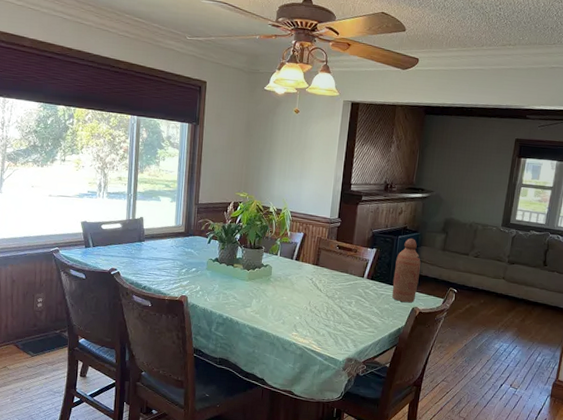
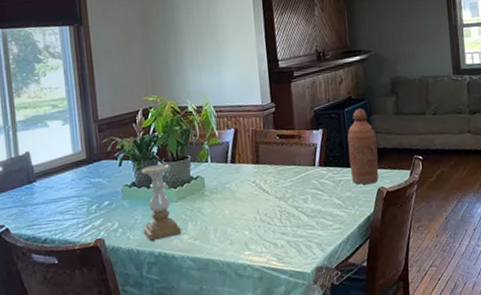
candle holder: none [218,248,248,307] -> present [141,164,181,241]

